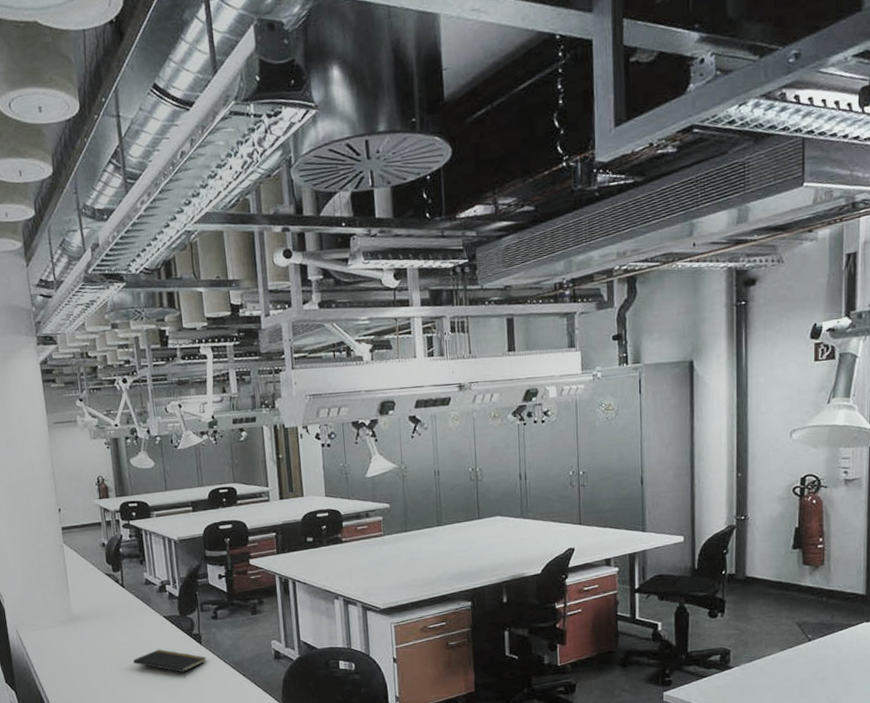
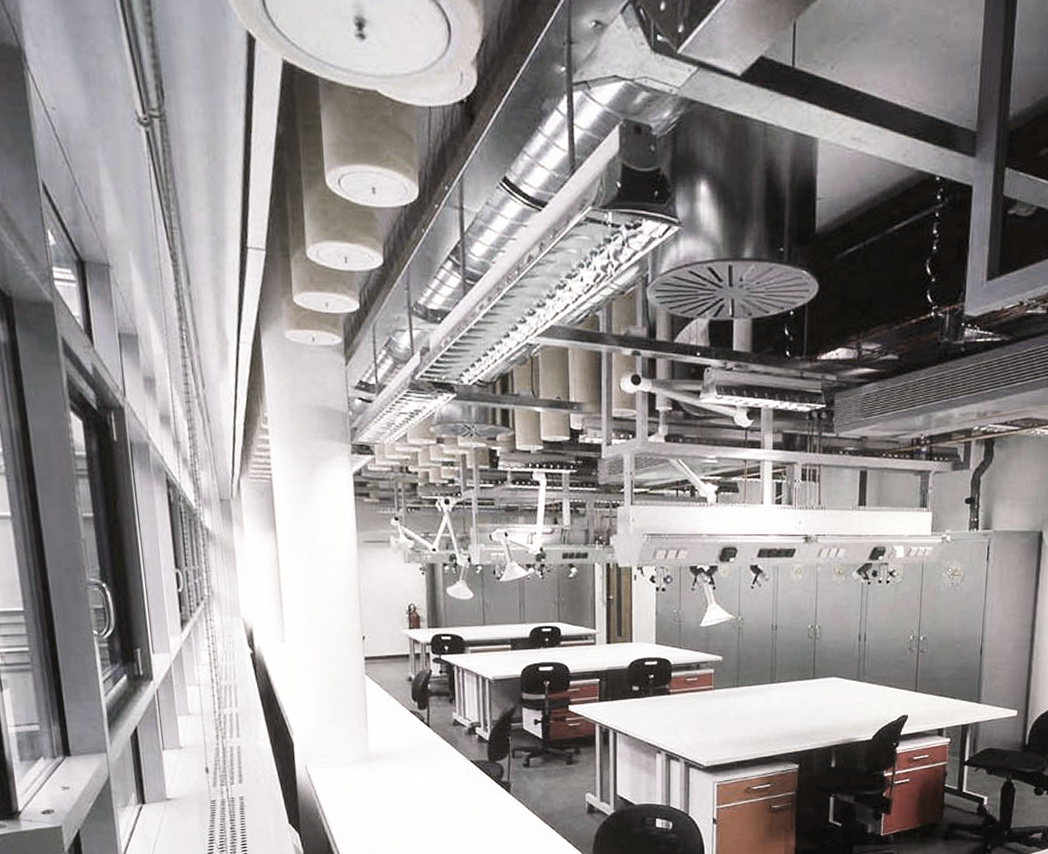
notepad: present [133,649,207,678] -> none [433,795,515,828]

